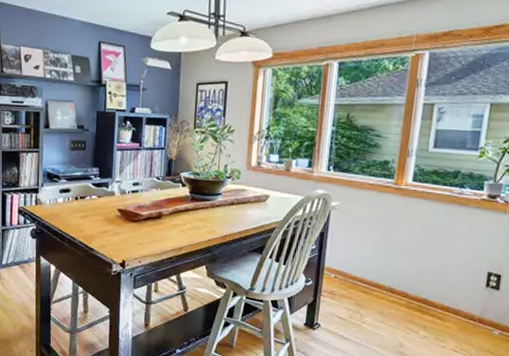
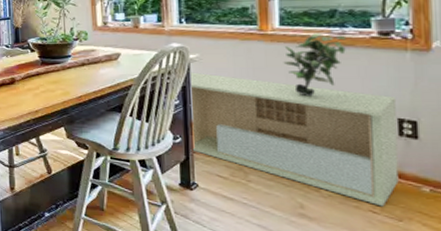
storage bench: none [319,219,489,346] -> present [190,72,399,207]
potted plant: none [409,191,463,249] -> present [283,33,347,97]

